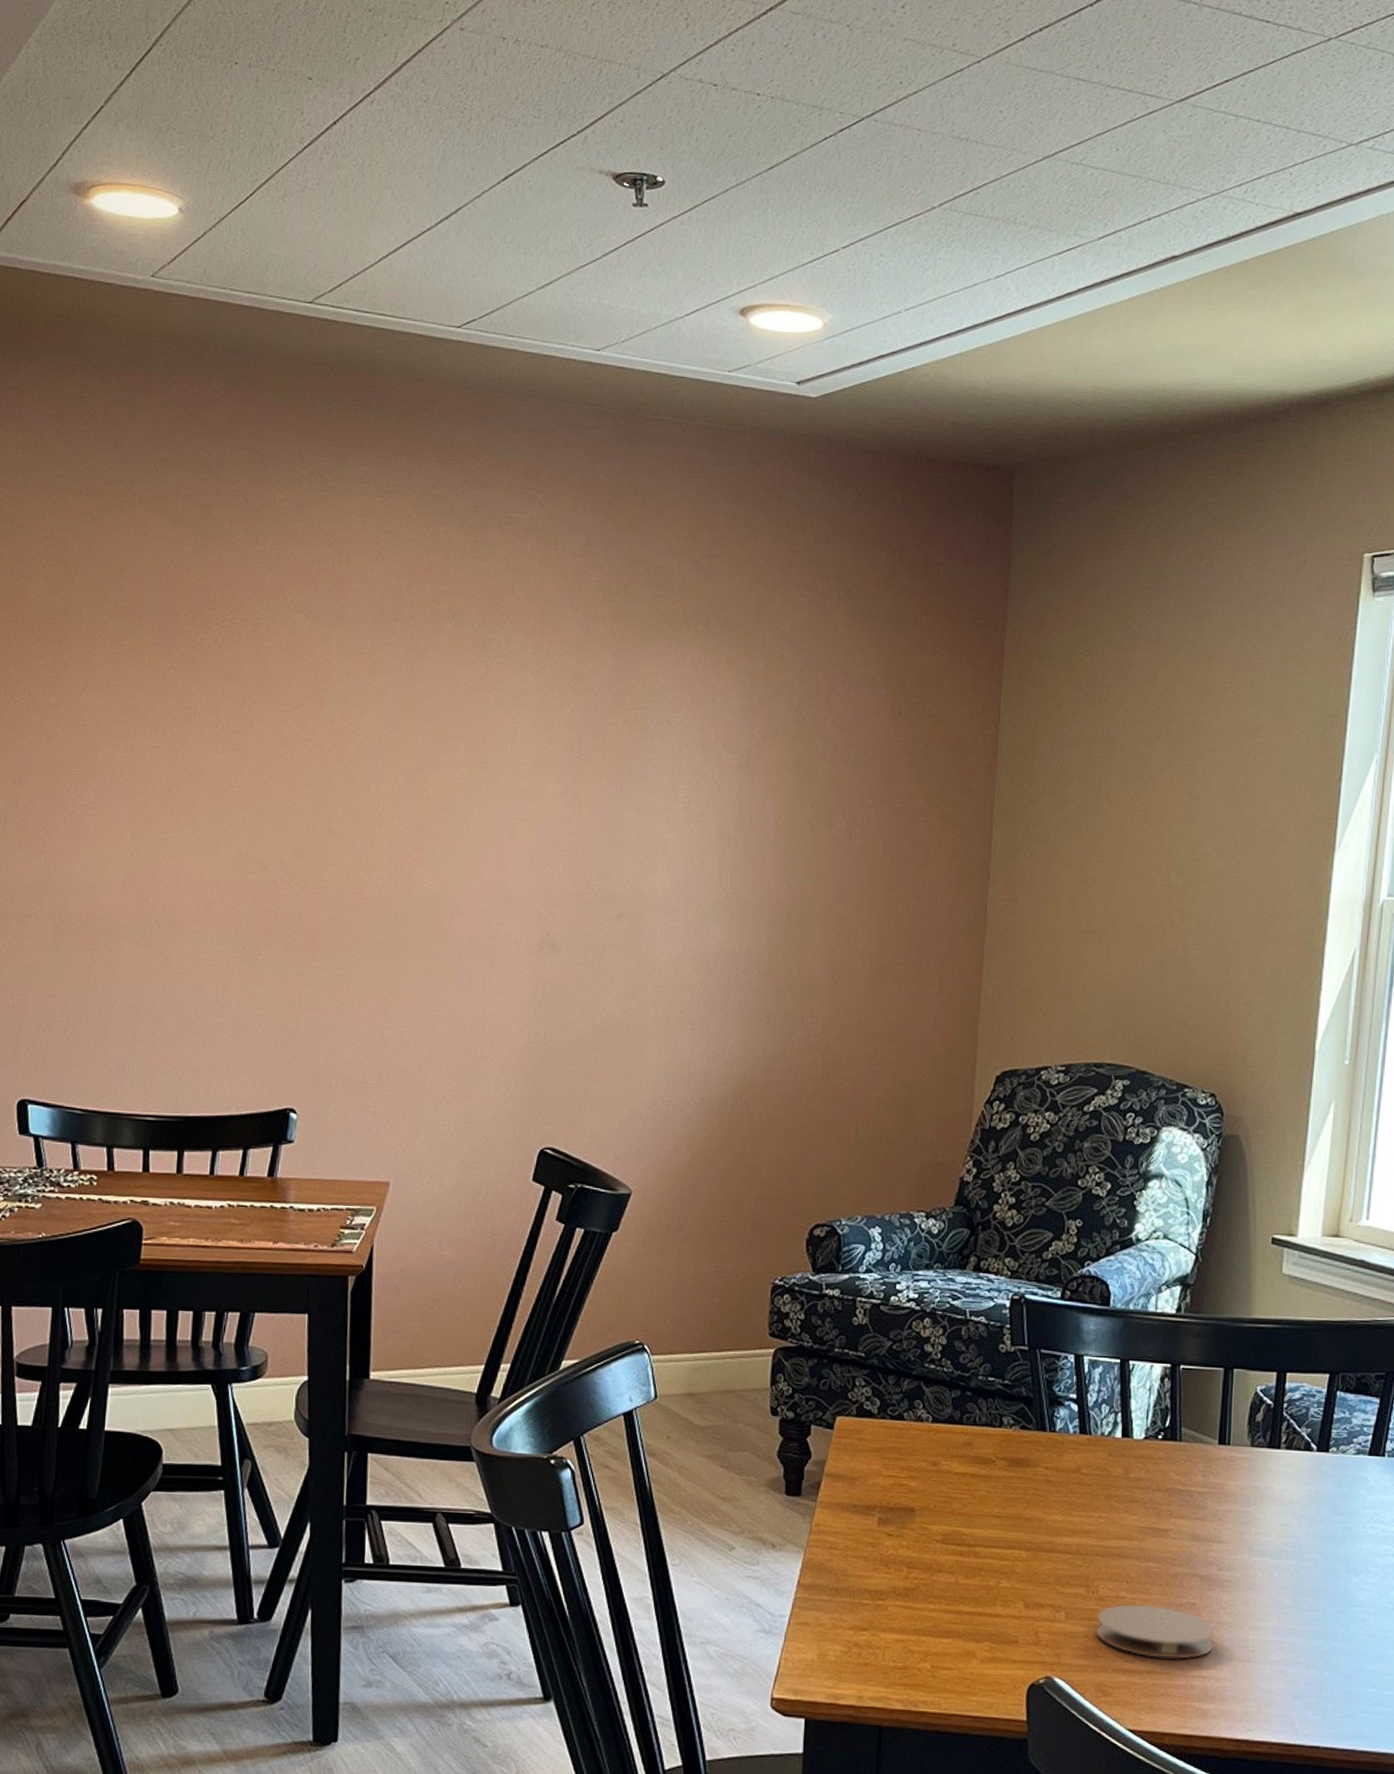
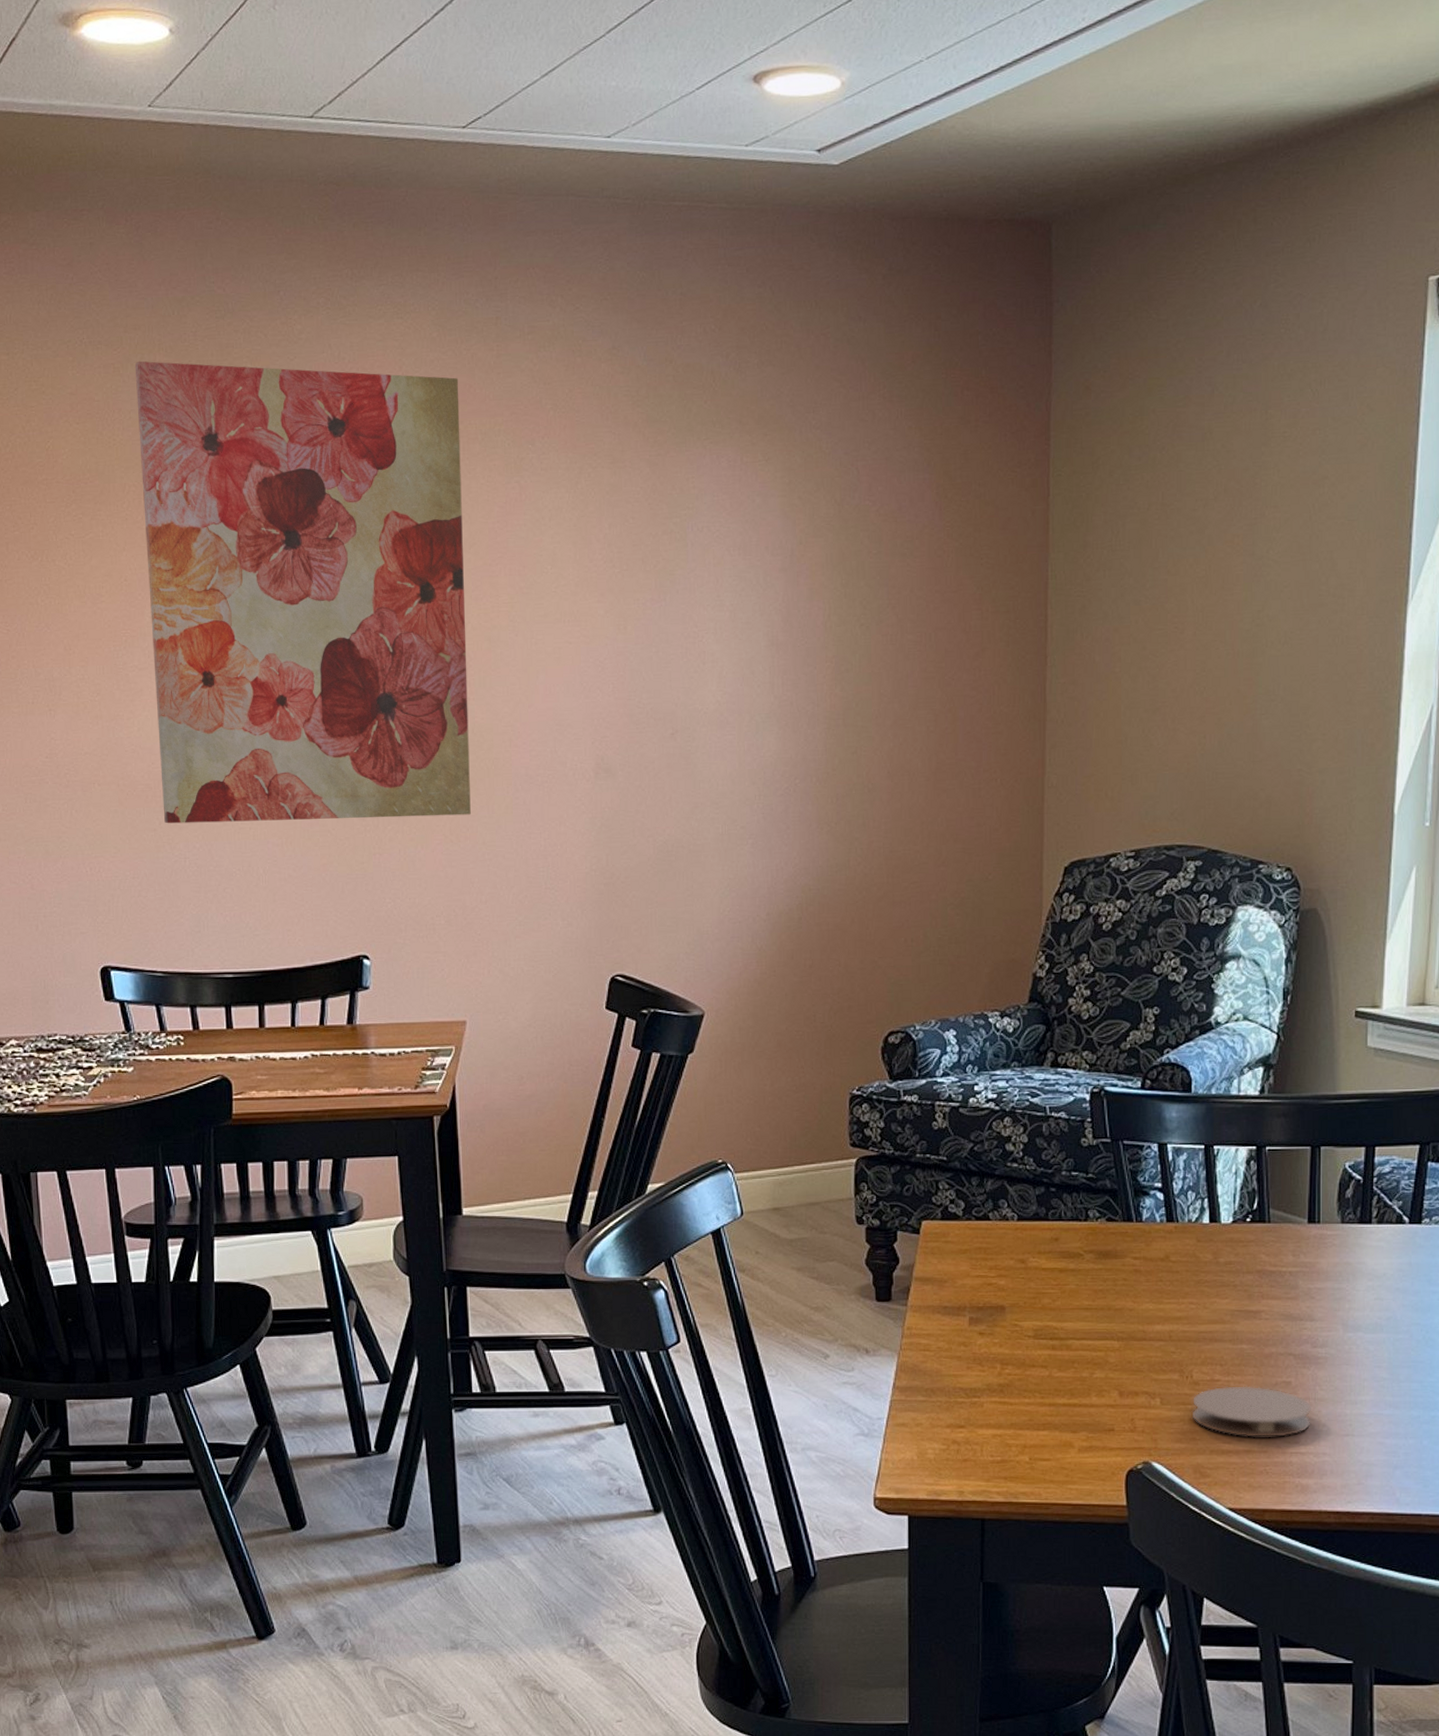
wall art: none [98,512,434,978] -> present [134,360,471,824]

